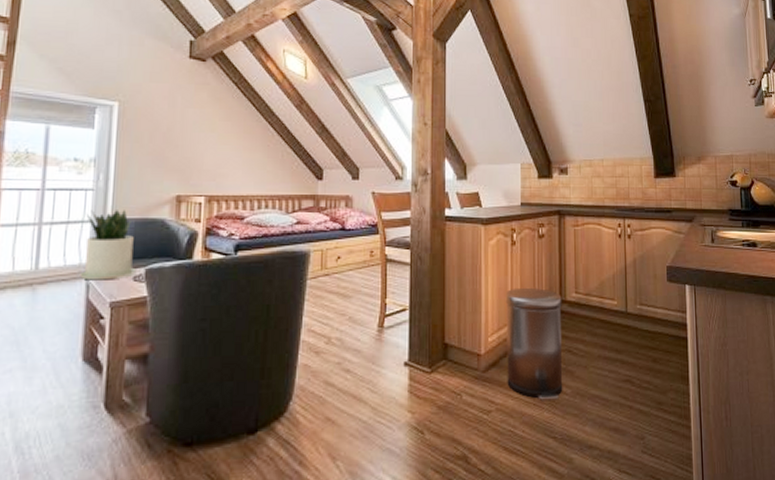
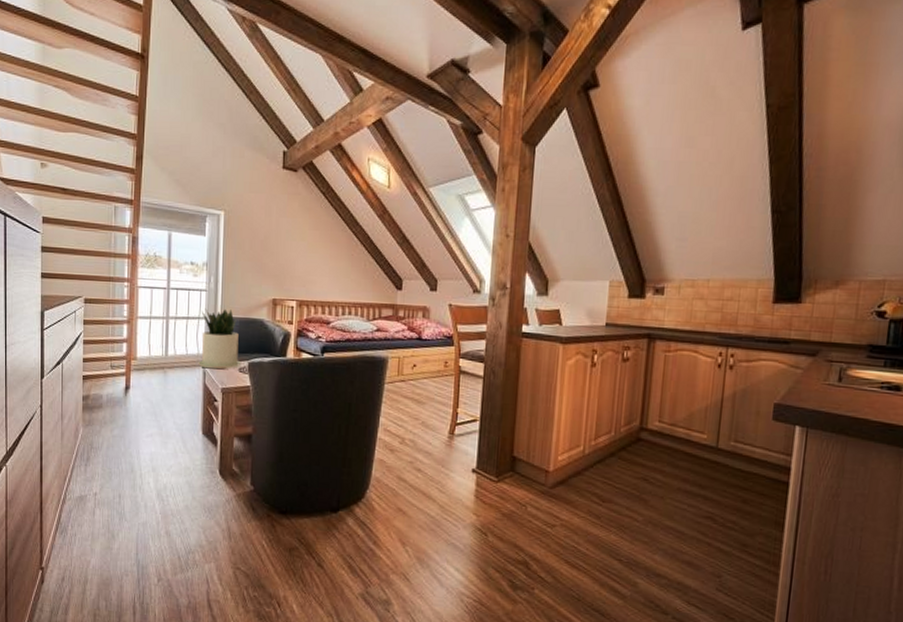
pedal bin: present [505,288,563,400] -> none [574,411,643,525]

